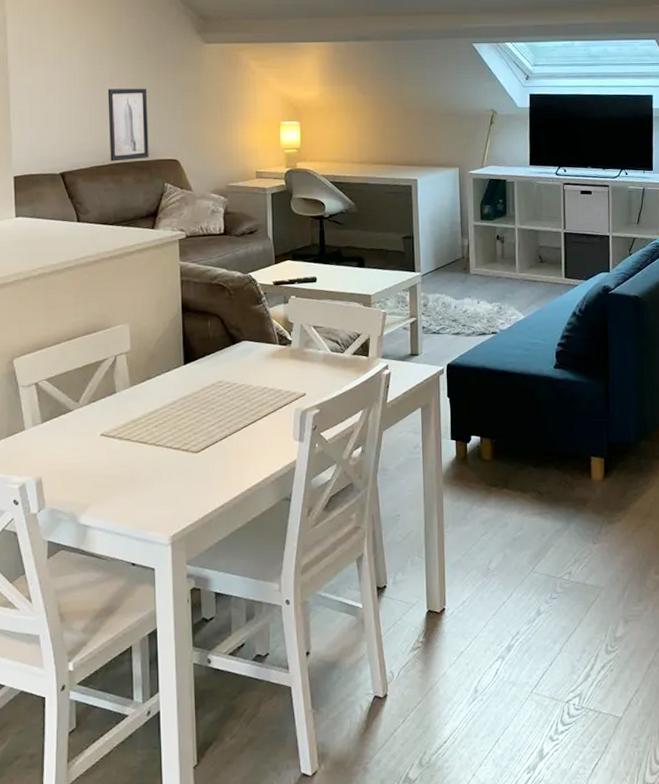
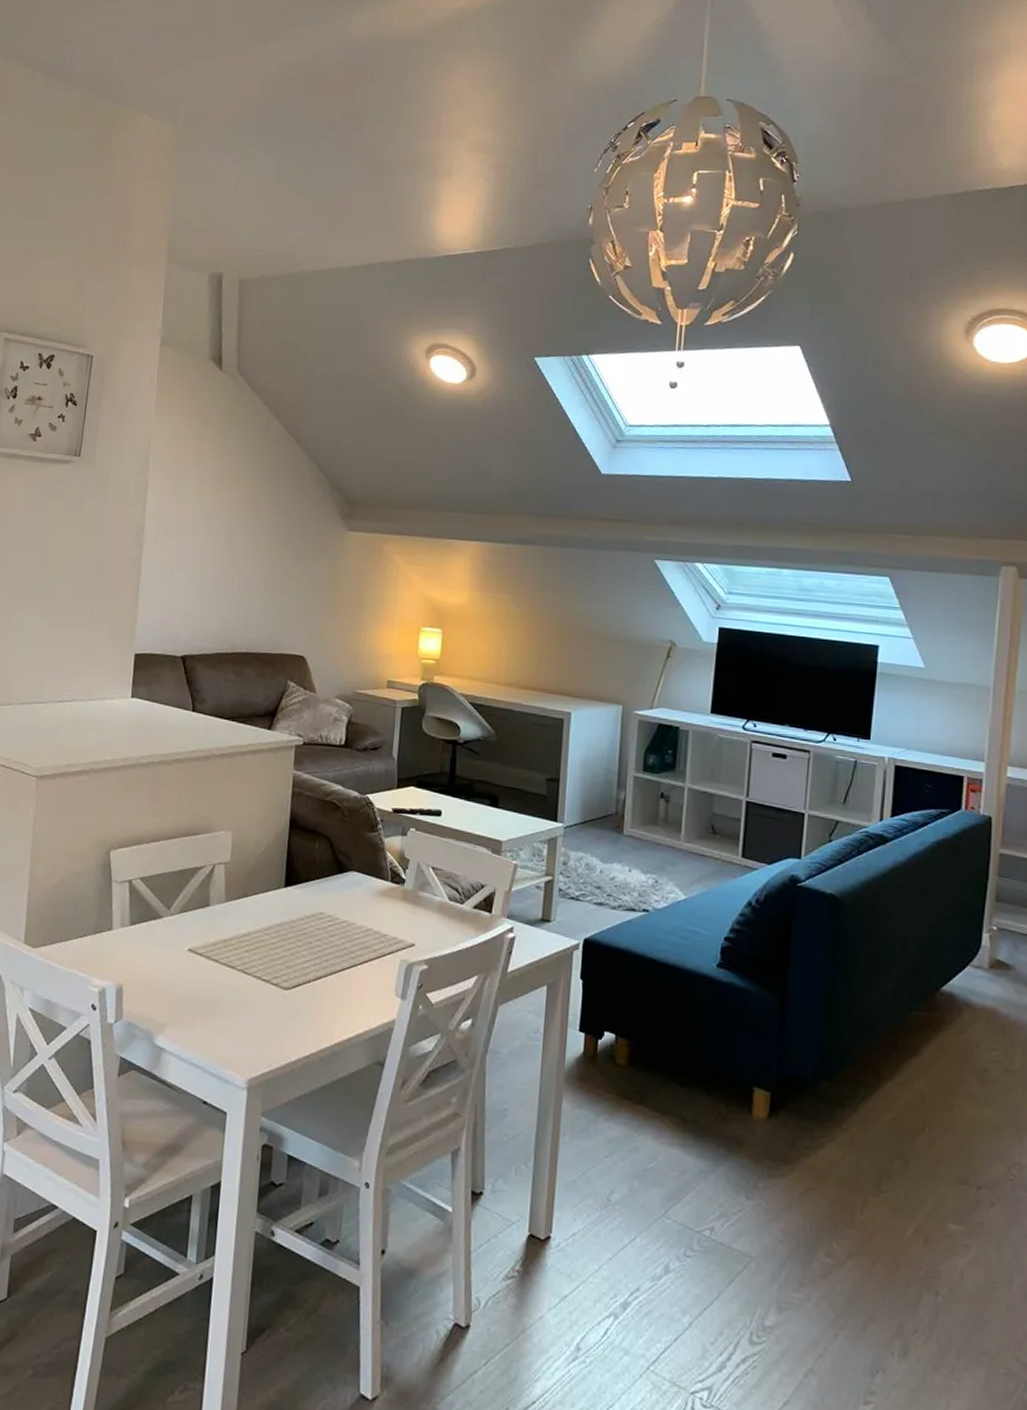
wall art: present [107,88,149,162] -> none [234,570,281,651]

